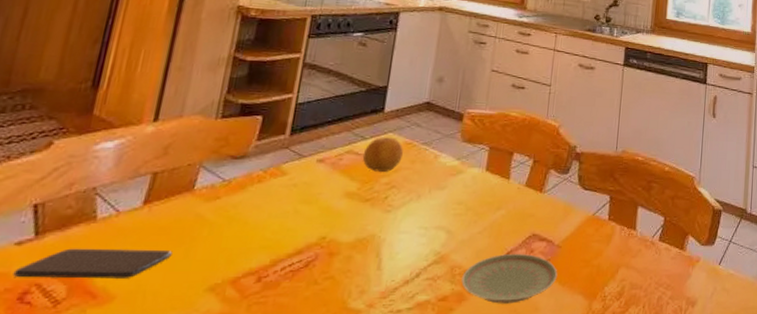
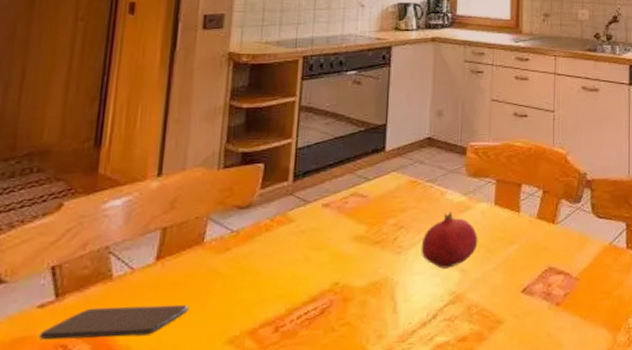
fruit: present [362,137,403,172] -> none [367,176,408,213]
fruit: none [410,174,467,229] -> present [421,212,478,269]
plate: present [461,253,558,304] -> none [480,288,578,342]

